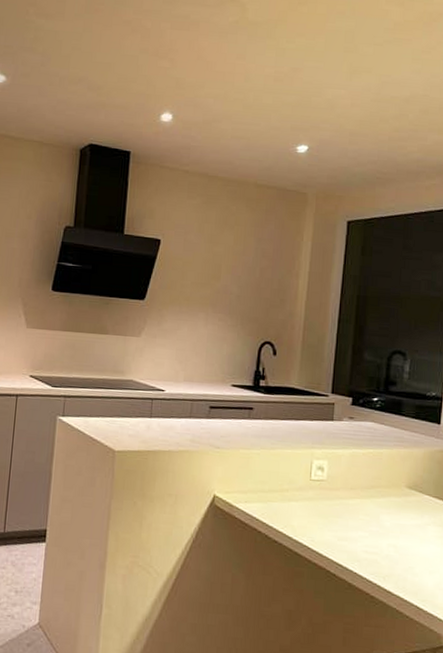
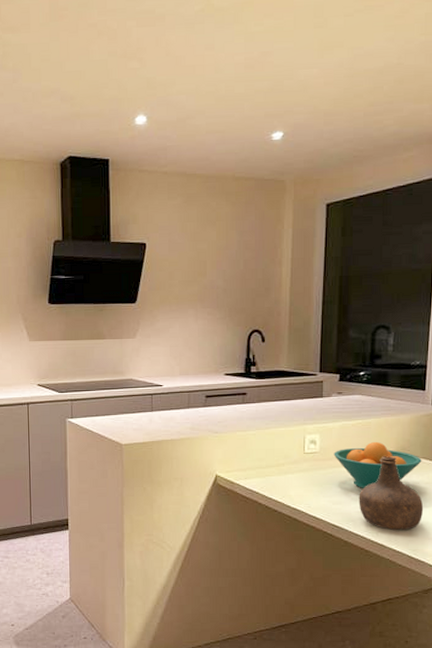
fruit bowl: none [341,474,435,525] -> present [333,441,422,488]
bottle: none [366,491,435,577] -> present [359,456,424,530]

